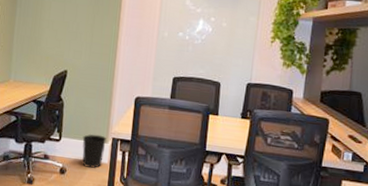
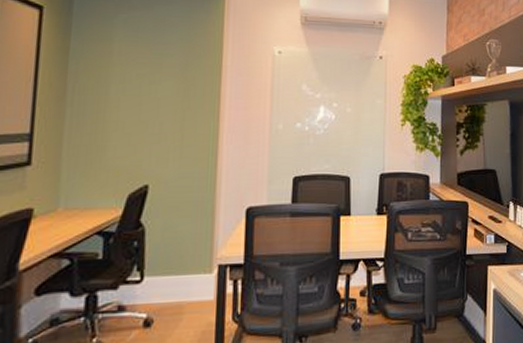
wastebasket: present [82,133,107,168] -> none [175,263,210,311]

